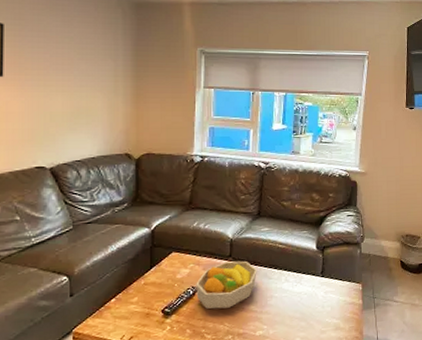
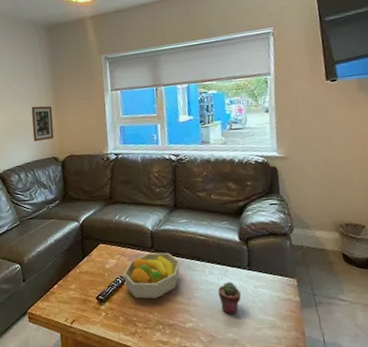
picture frame: none [102,93,131,134] -> present [31,106,54,142]
potted succulent: none [291,289,312,320] -> present [218,282,241,315]

